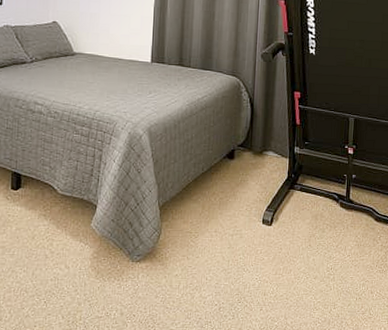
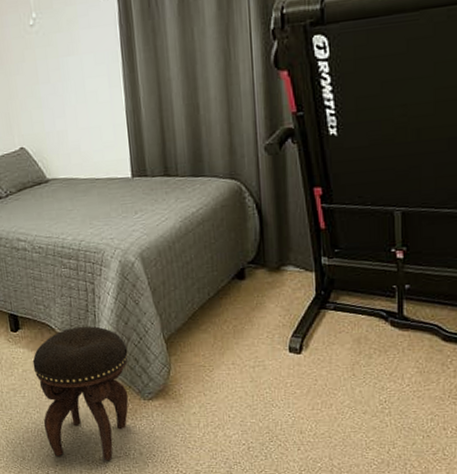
footstool: none [28,189,124,322] -> present [32,326,129,461]

